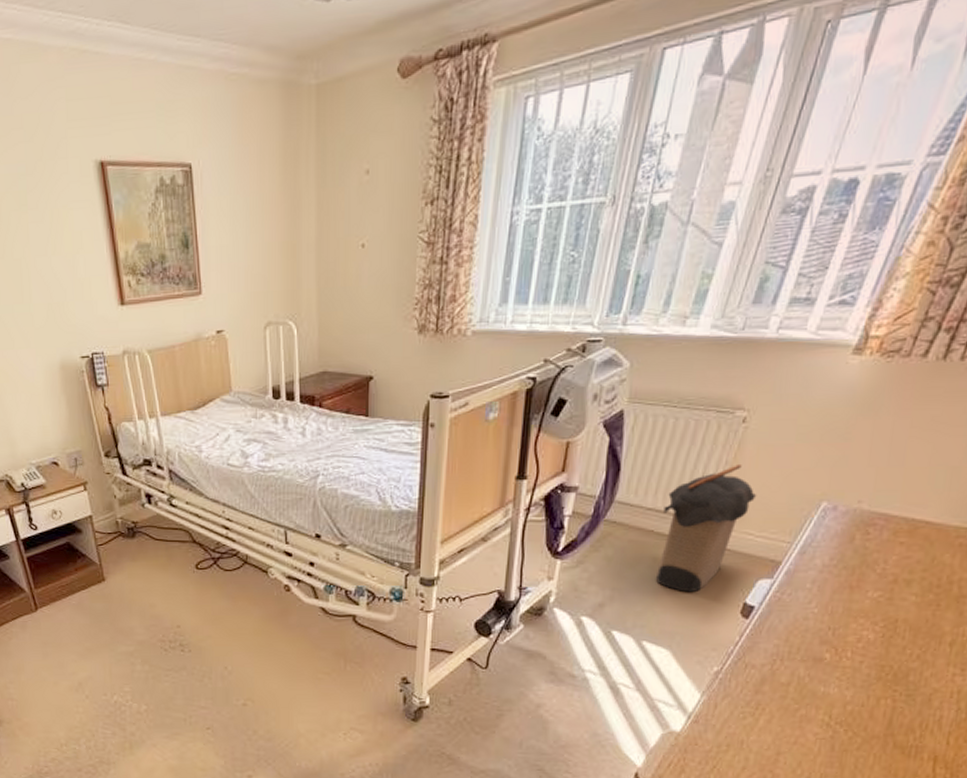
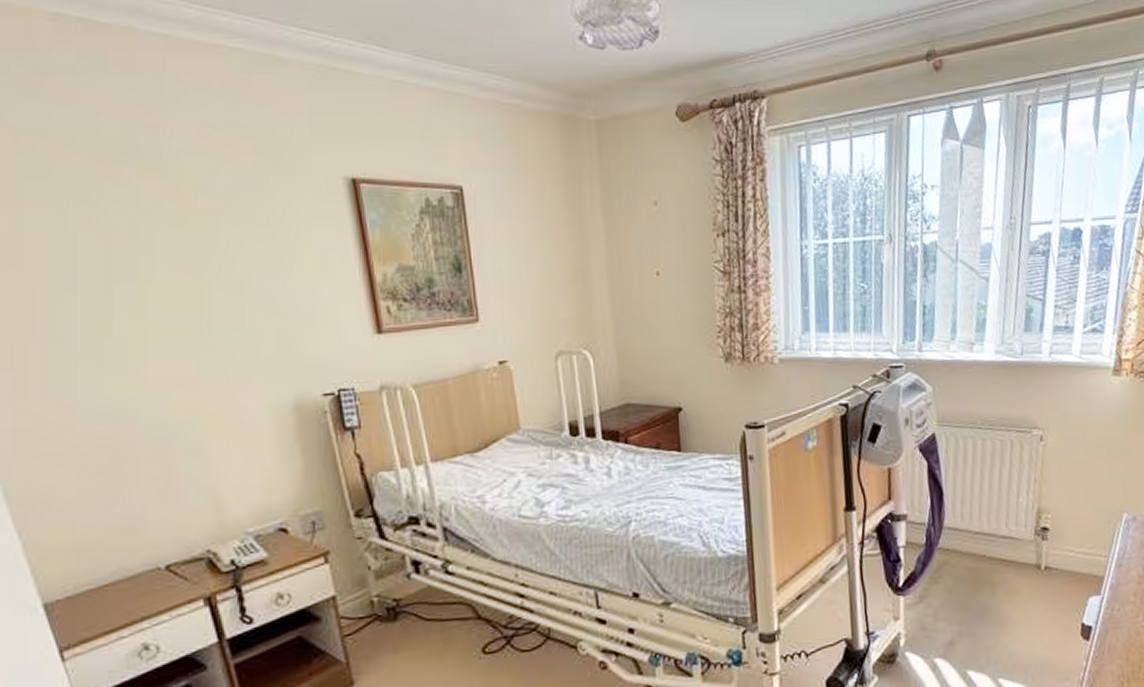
laundry hamper: present [655,465,757,593] -> none [990,482,1069,619]

